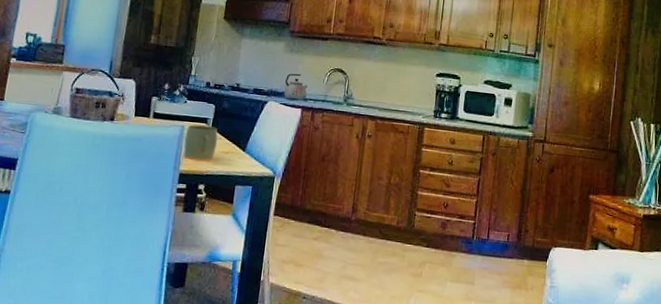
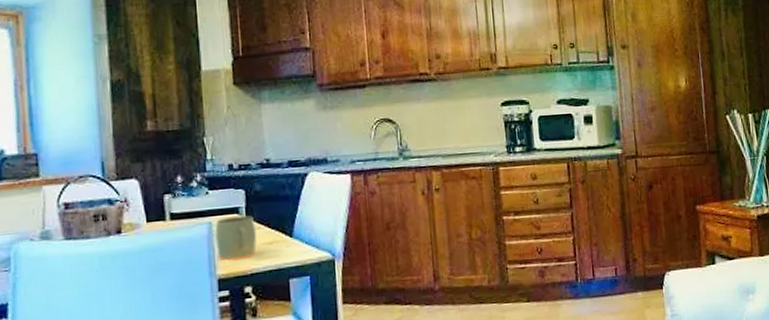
kettle: present [284,73,308,101] -> none [324,133,354,166]

